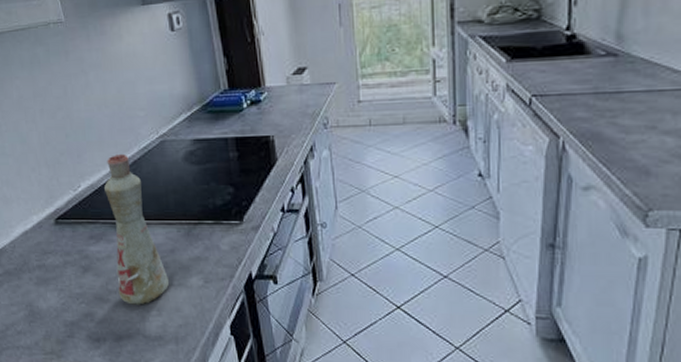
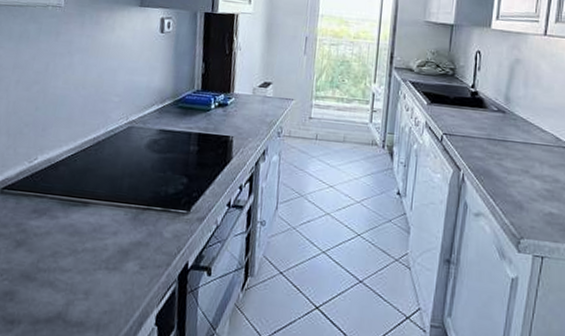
bottle: present [104,154,169,305] -> none [48,133,105,287]

